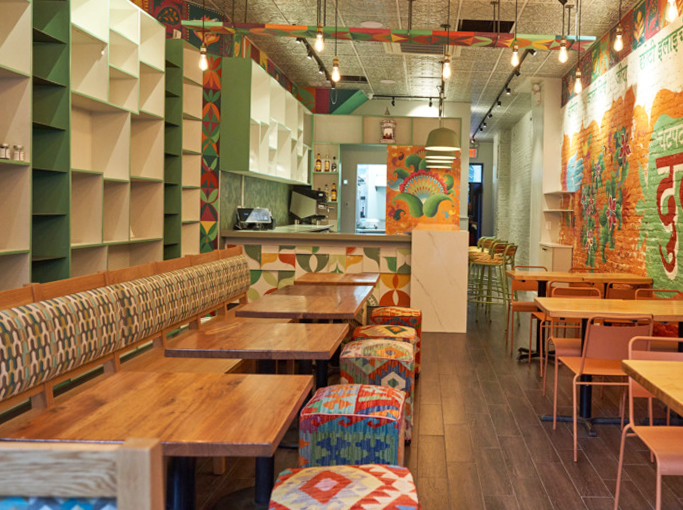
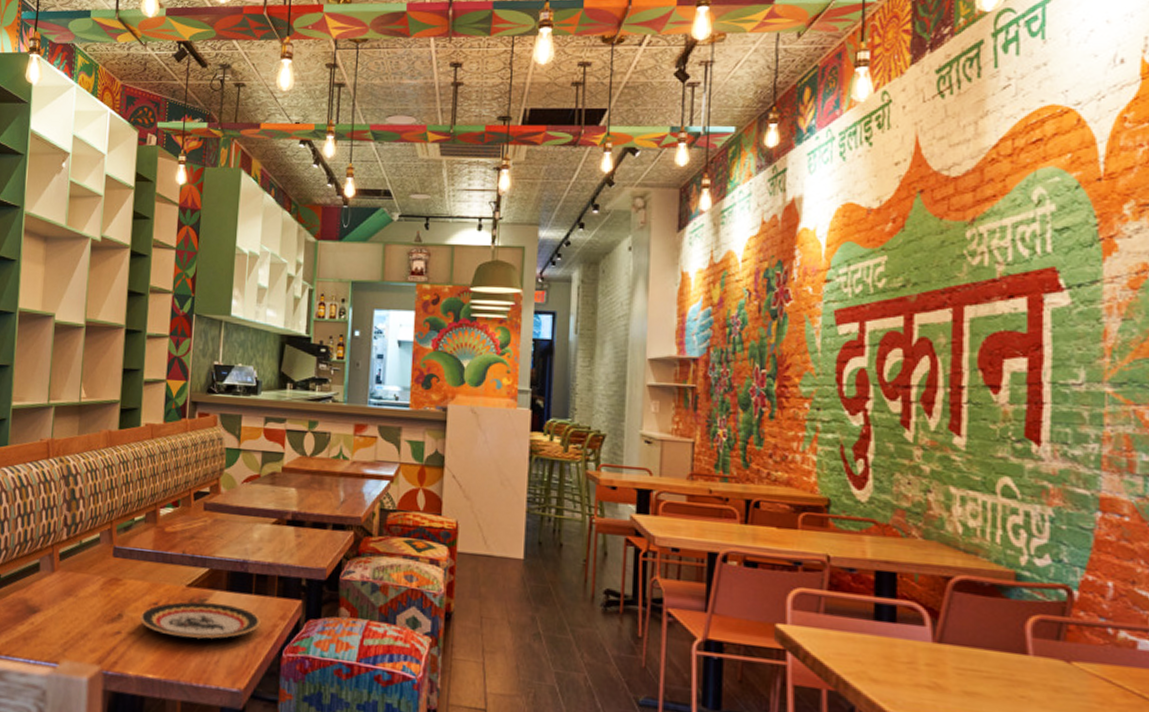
plate: none [189,384,283,411] -> present [139,601,261,639]

